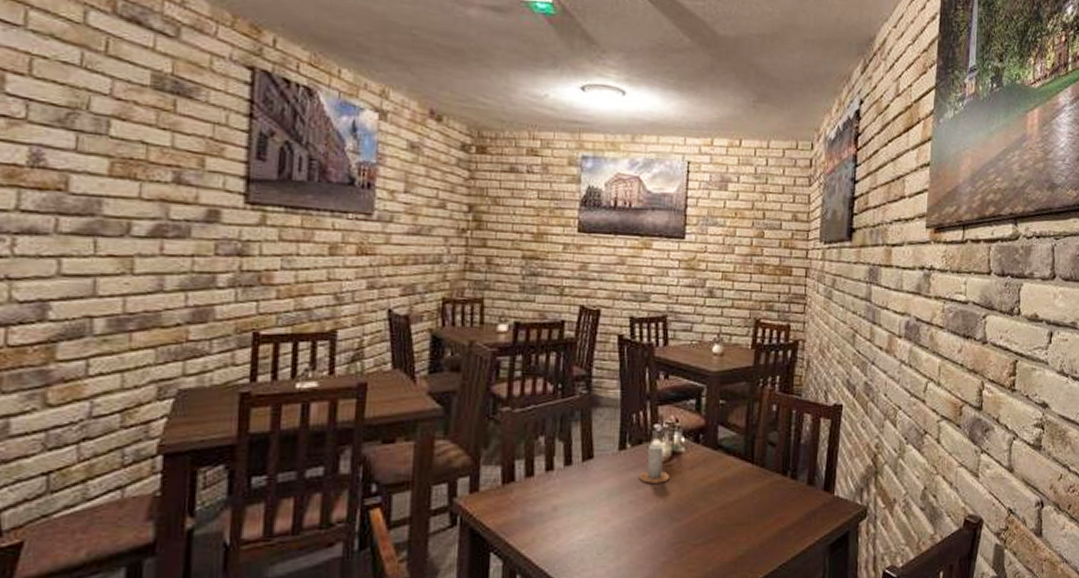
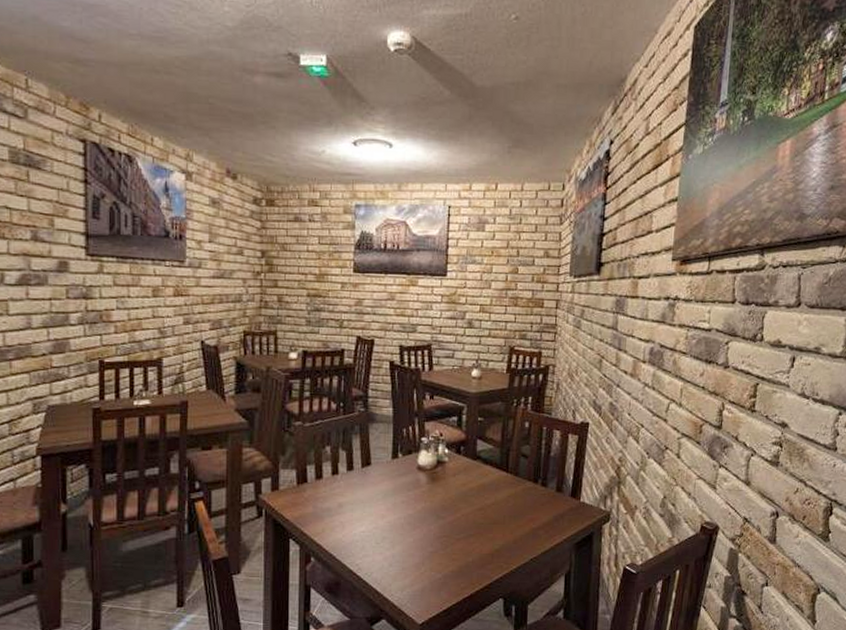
candle: present [638,444,670,483] -> none [409,455,435,487]

